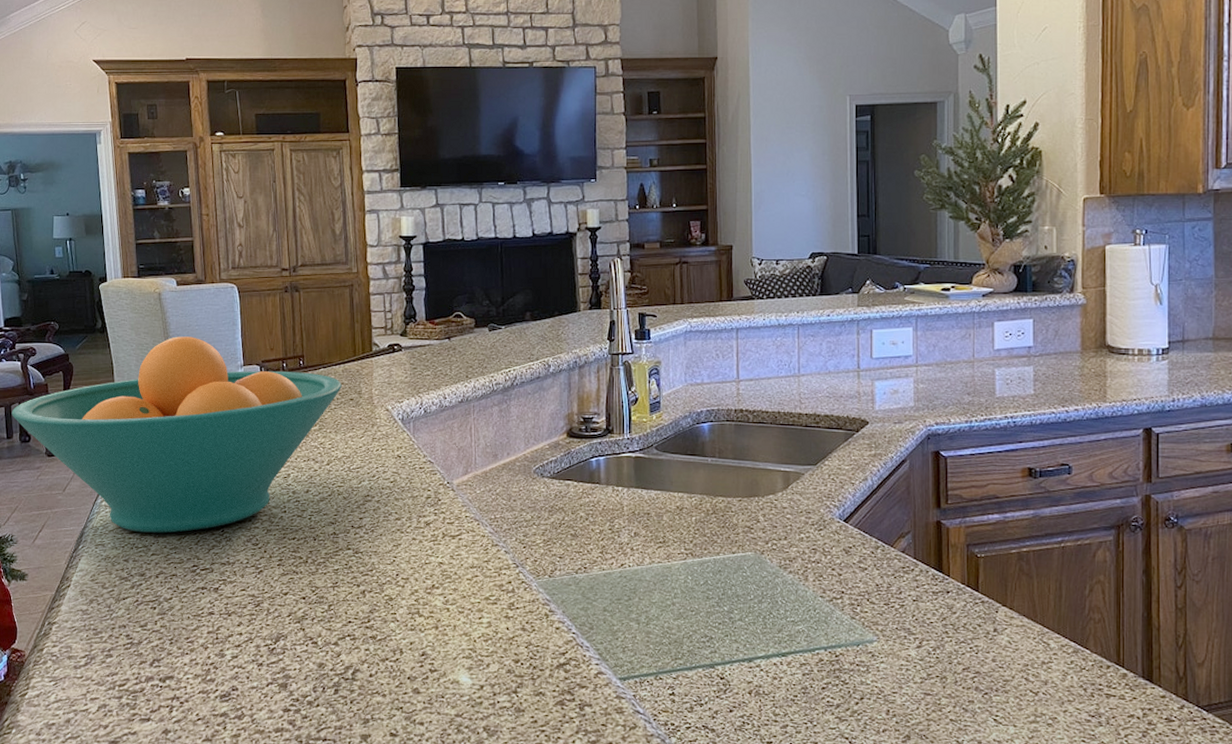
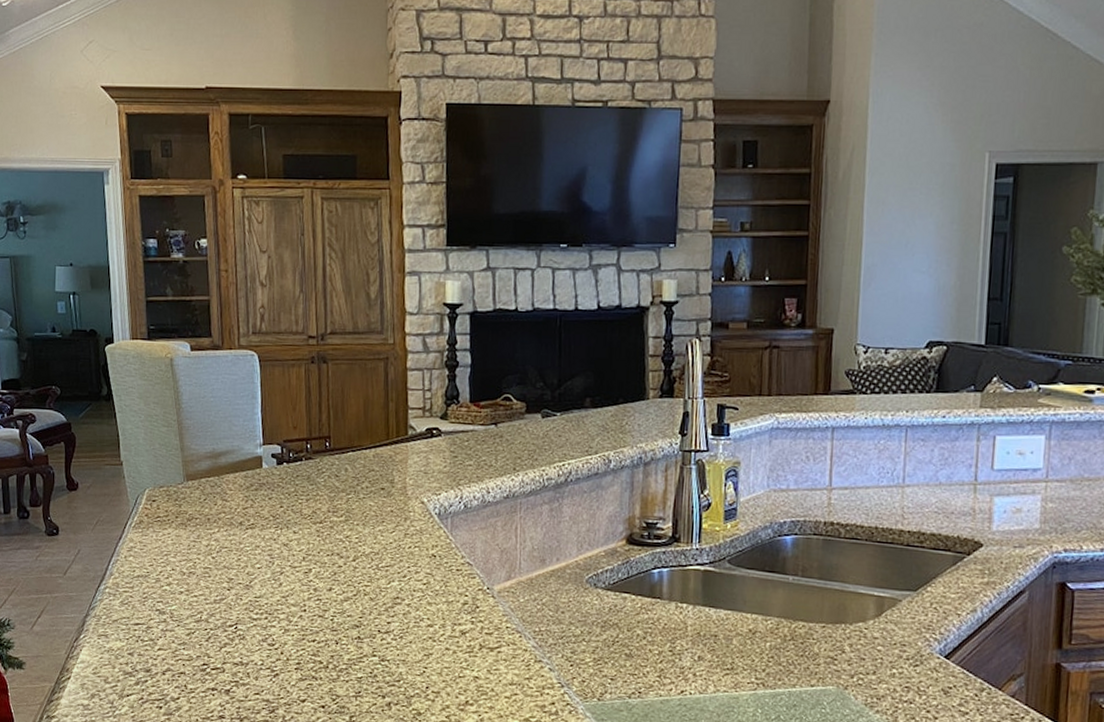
fruit bowl: present [11,336,342,533] -> none [9,408,372,627]

